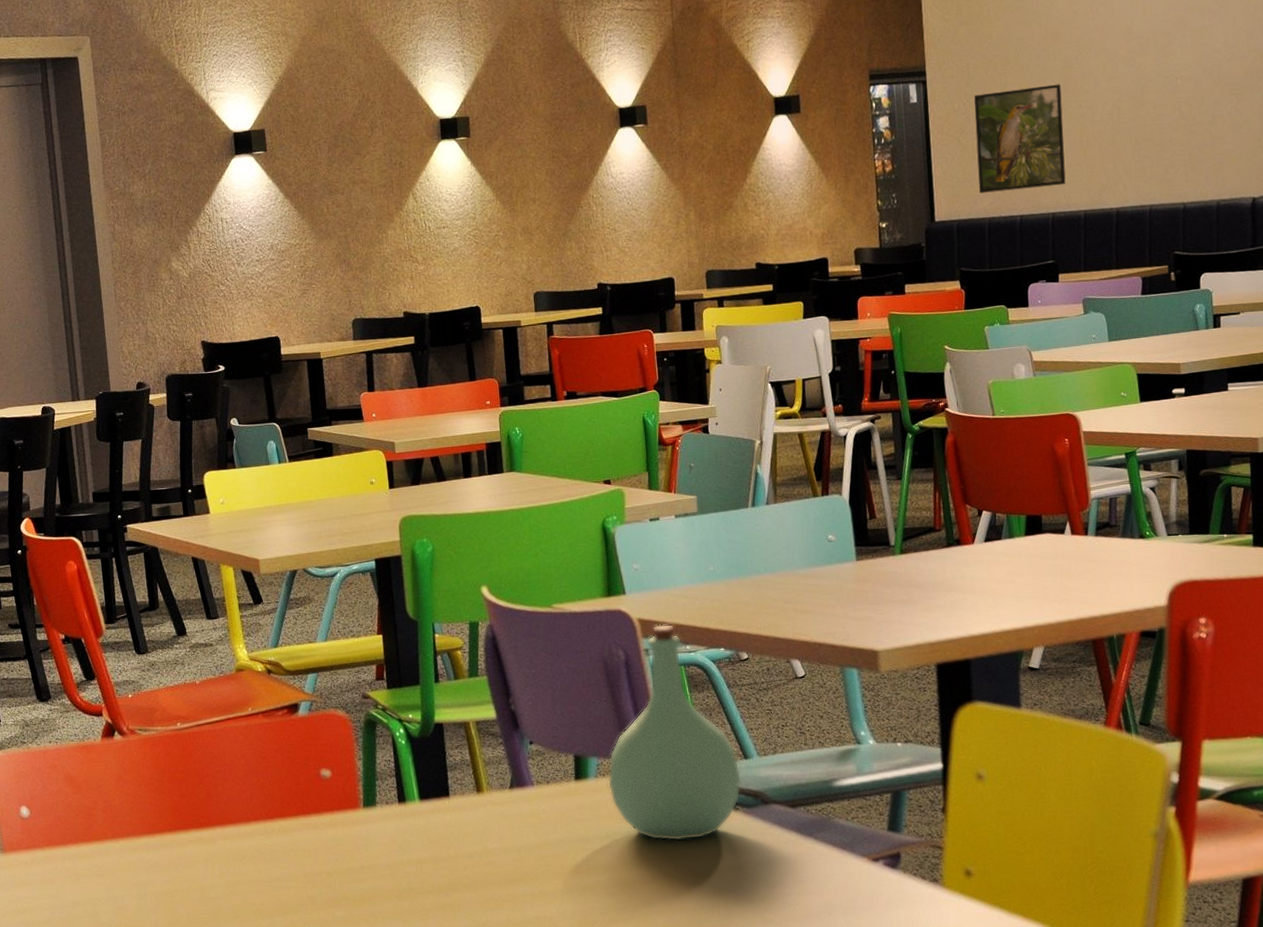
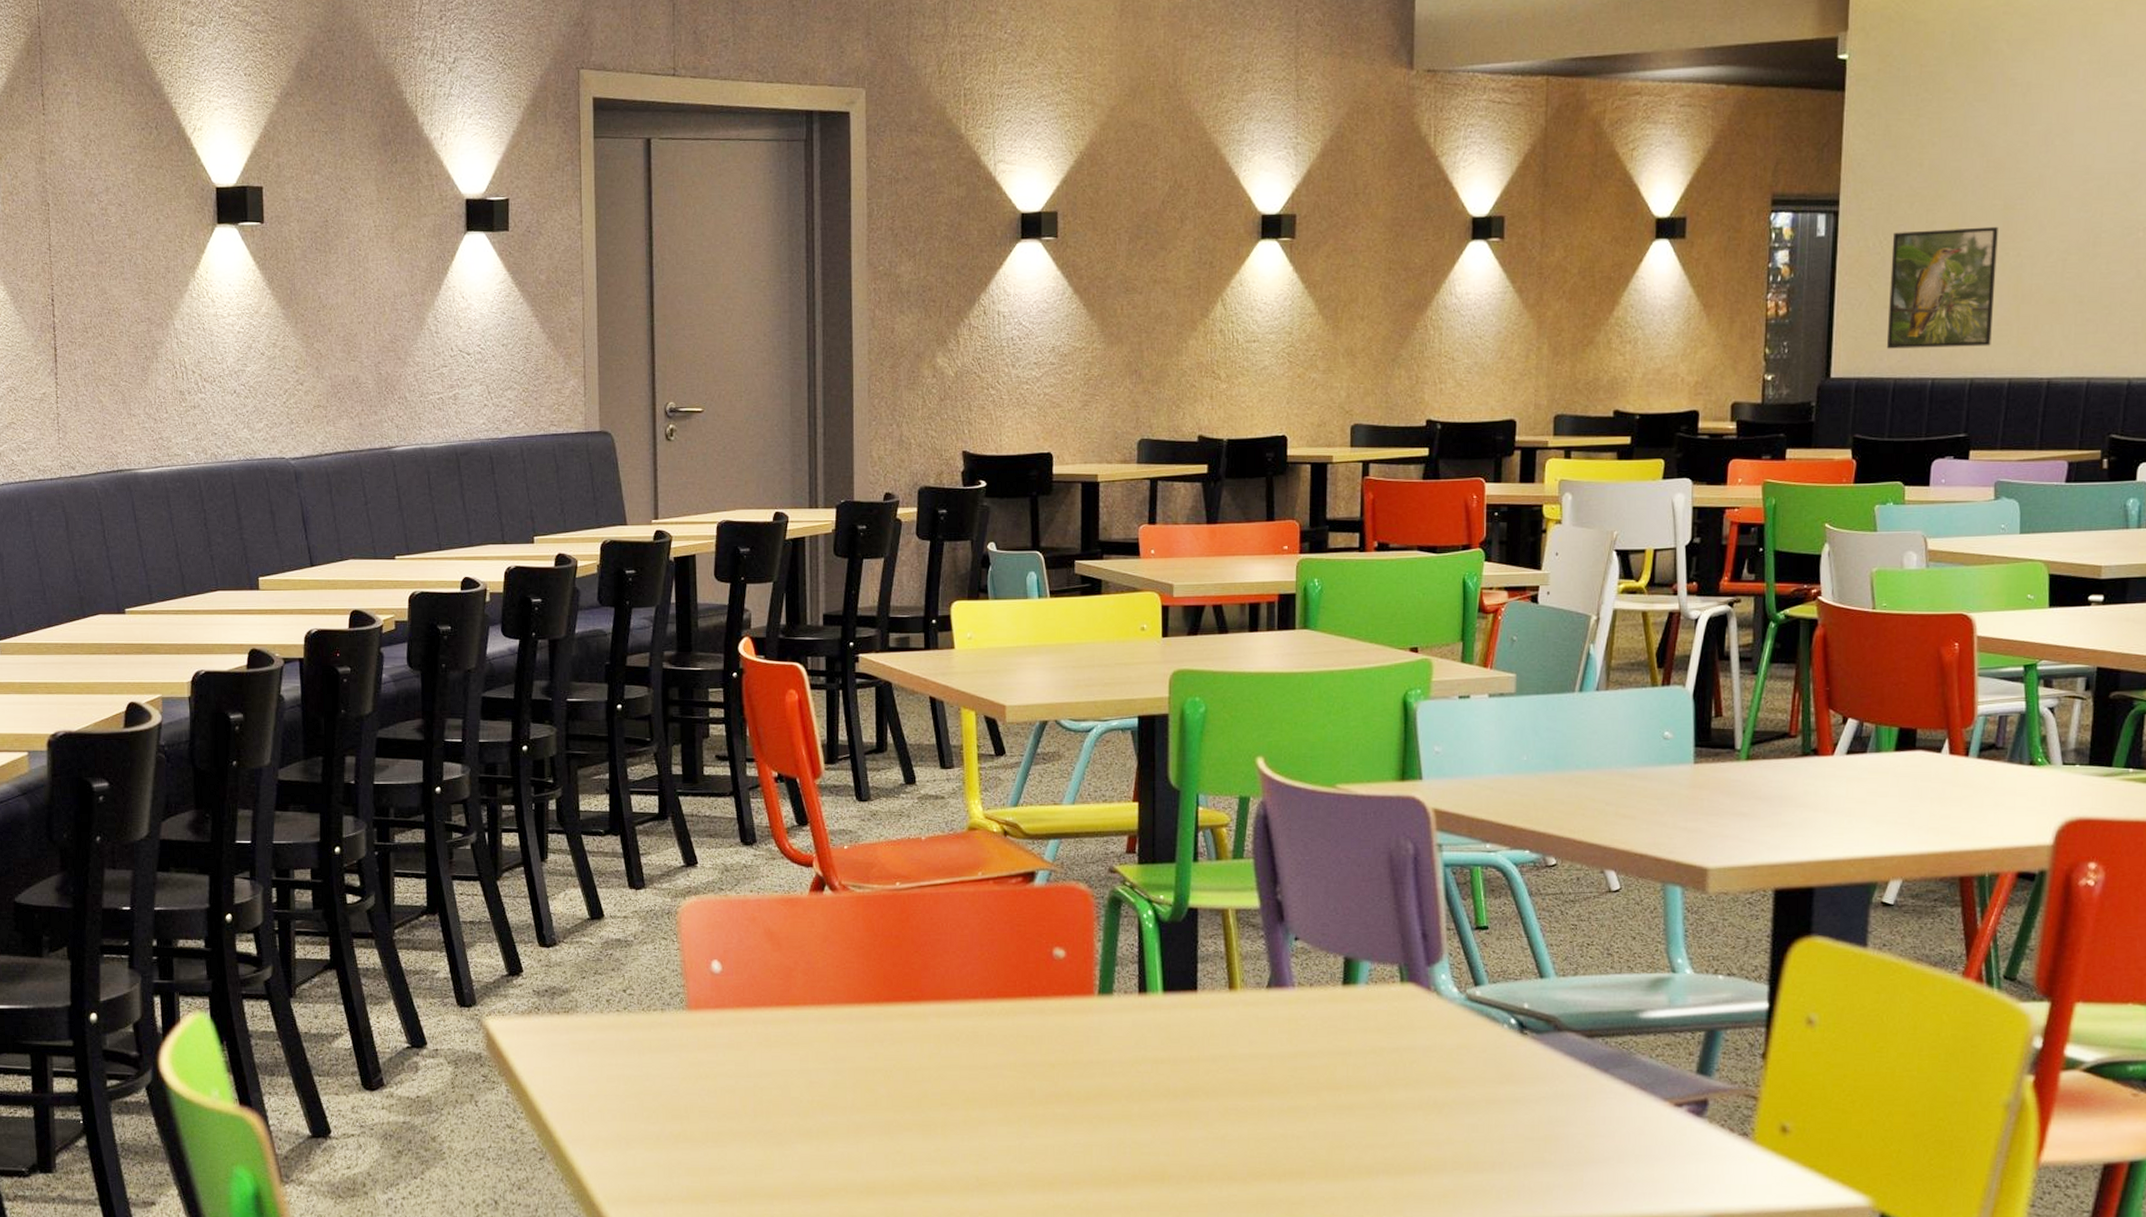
bottle: present [607,624,742,841] -> none [1379,817,1535,1064]

